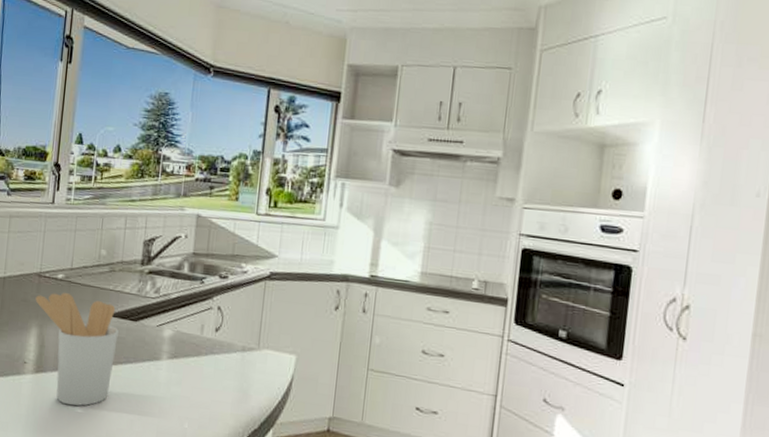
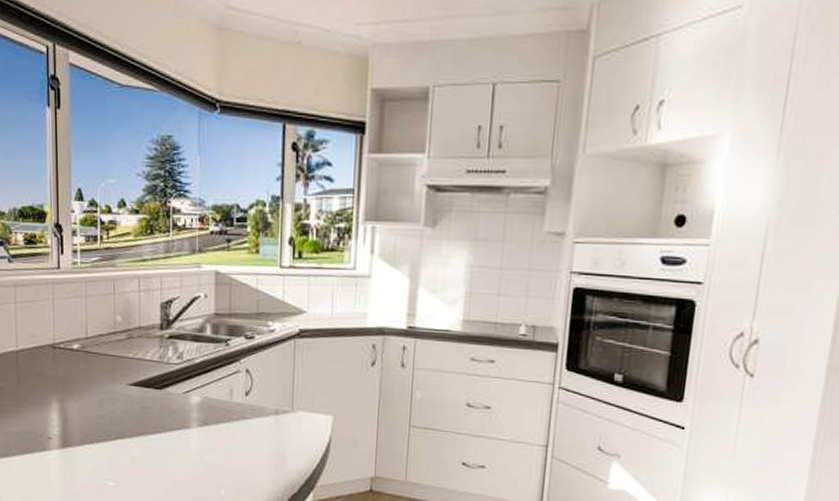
utensil holder: present [35,293,119,406] -> none [52,364,143,480]

